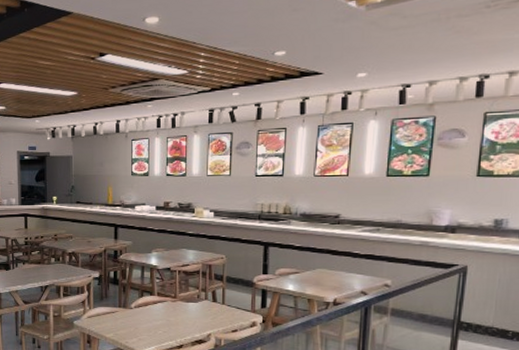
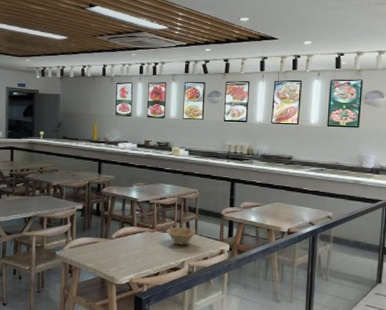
dish: none [190,296,225,316] -> present [166,227,197,245]

